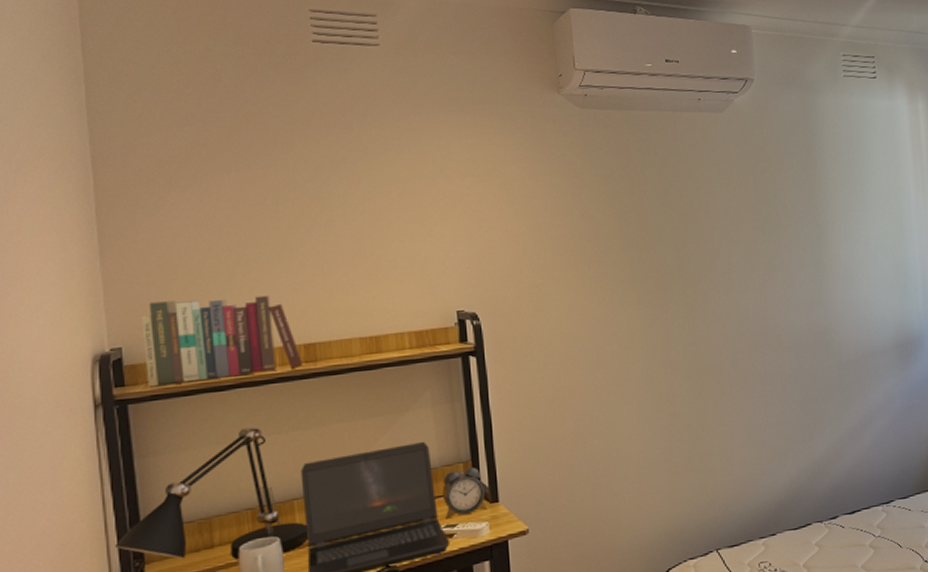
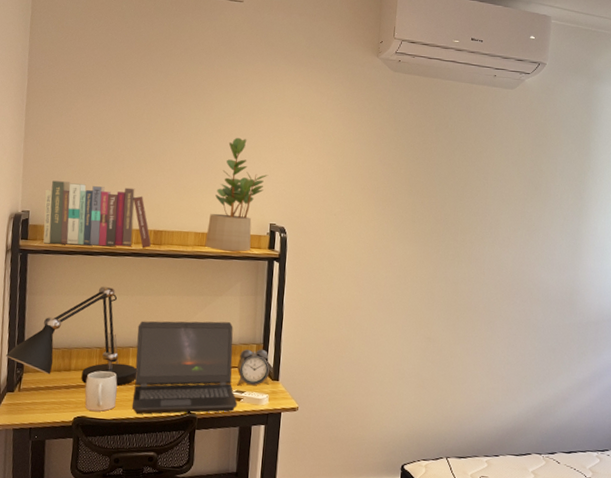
potted plant: none [375,211,446,356] -> present [204,137,269,252]

